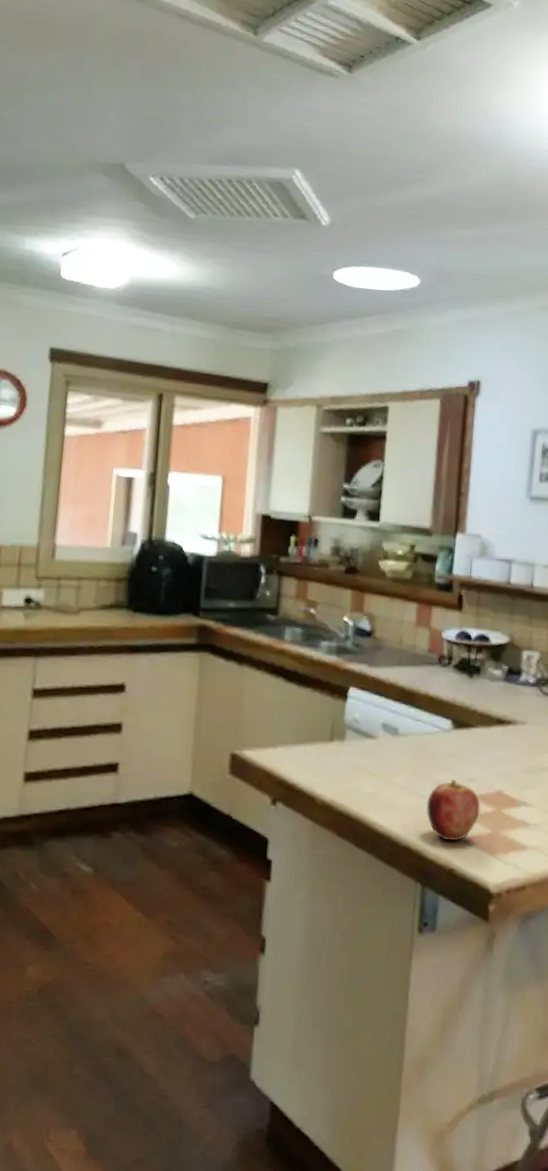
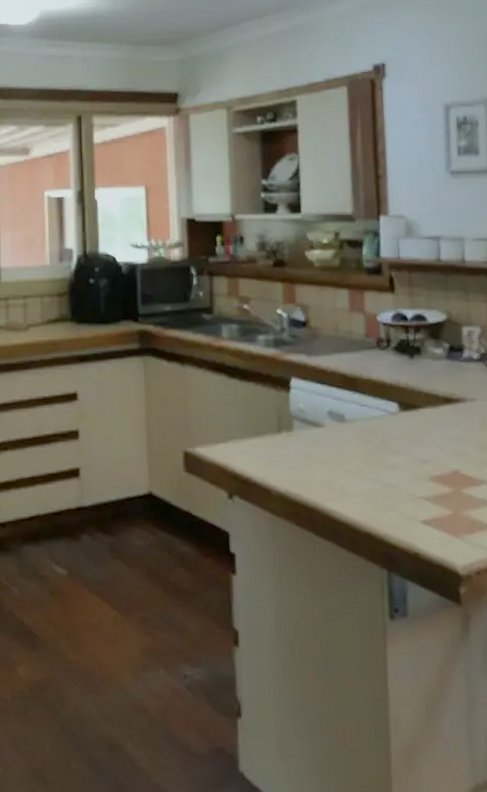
apple: present [426,779,480,842] -> none [382,462,438,525]

